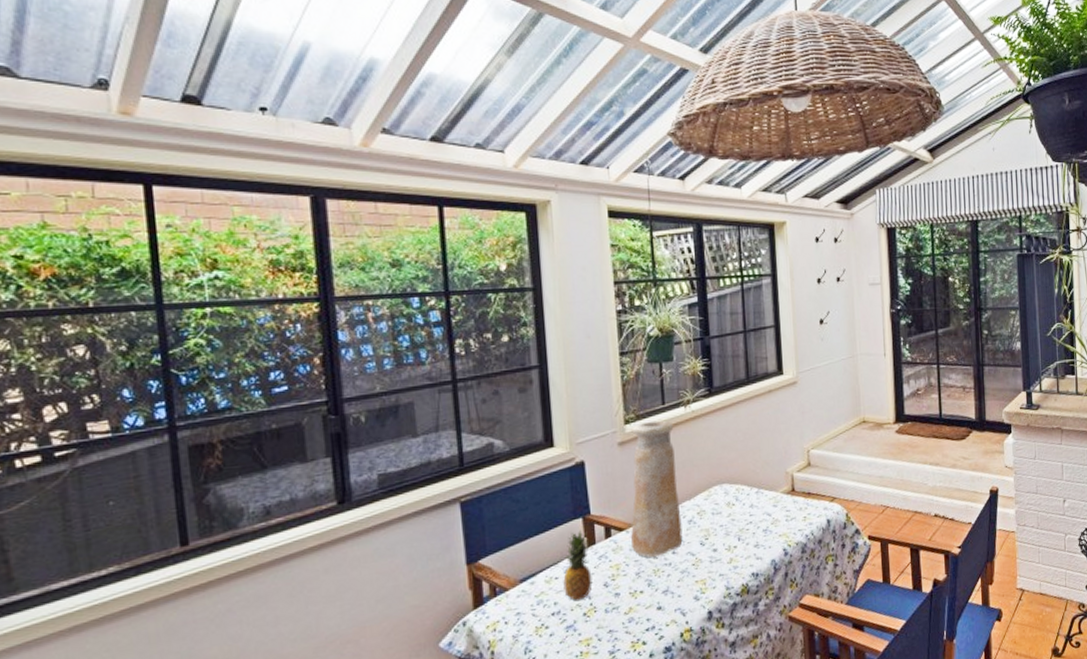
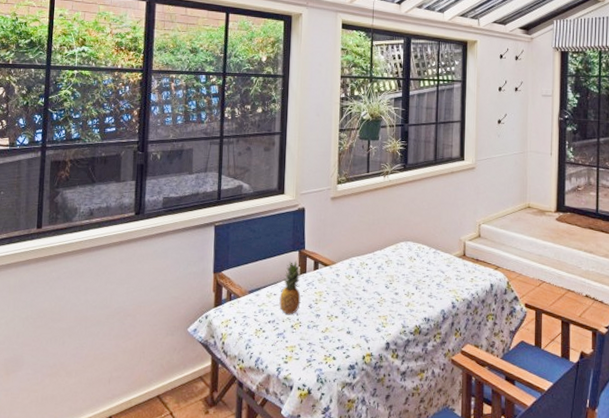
vase: present [631,420,683,558] -> none [333,184,374,291]

